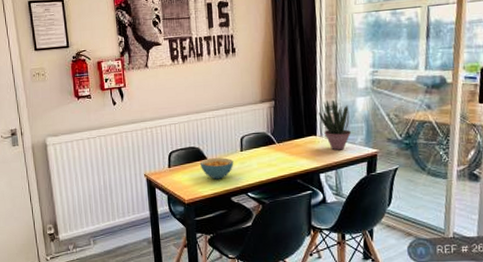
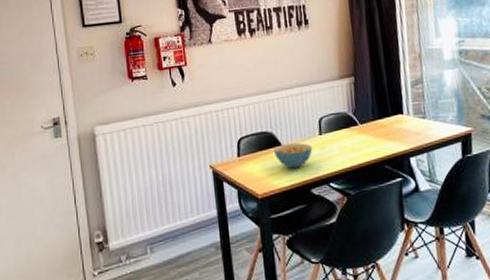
potted plant: present [319,99,351,151] -> none [404,73,441,130]

